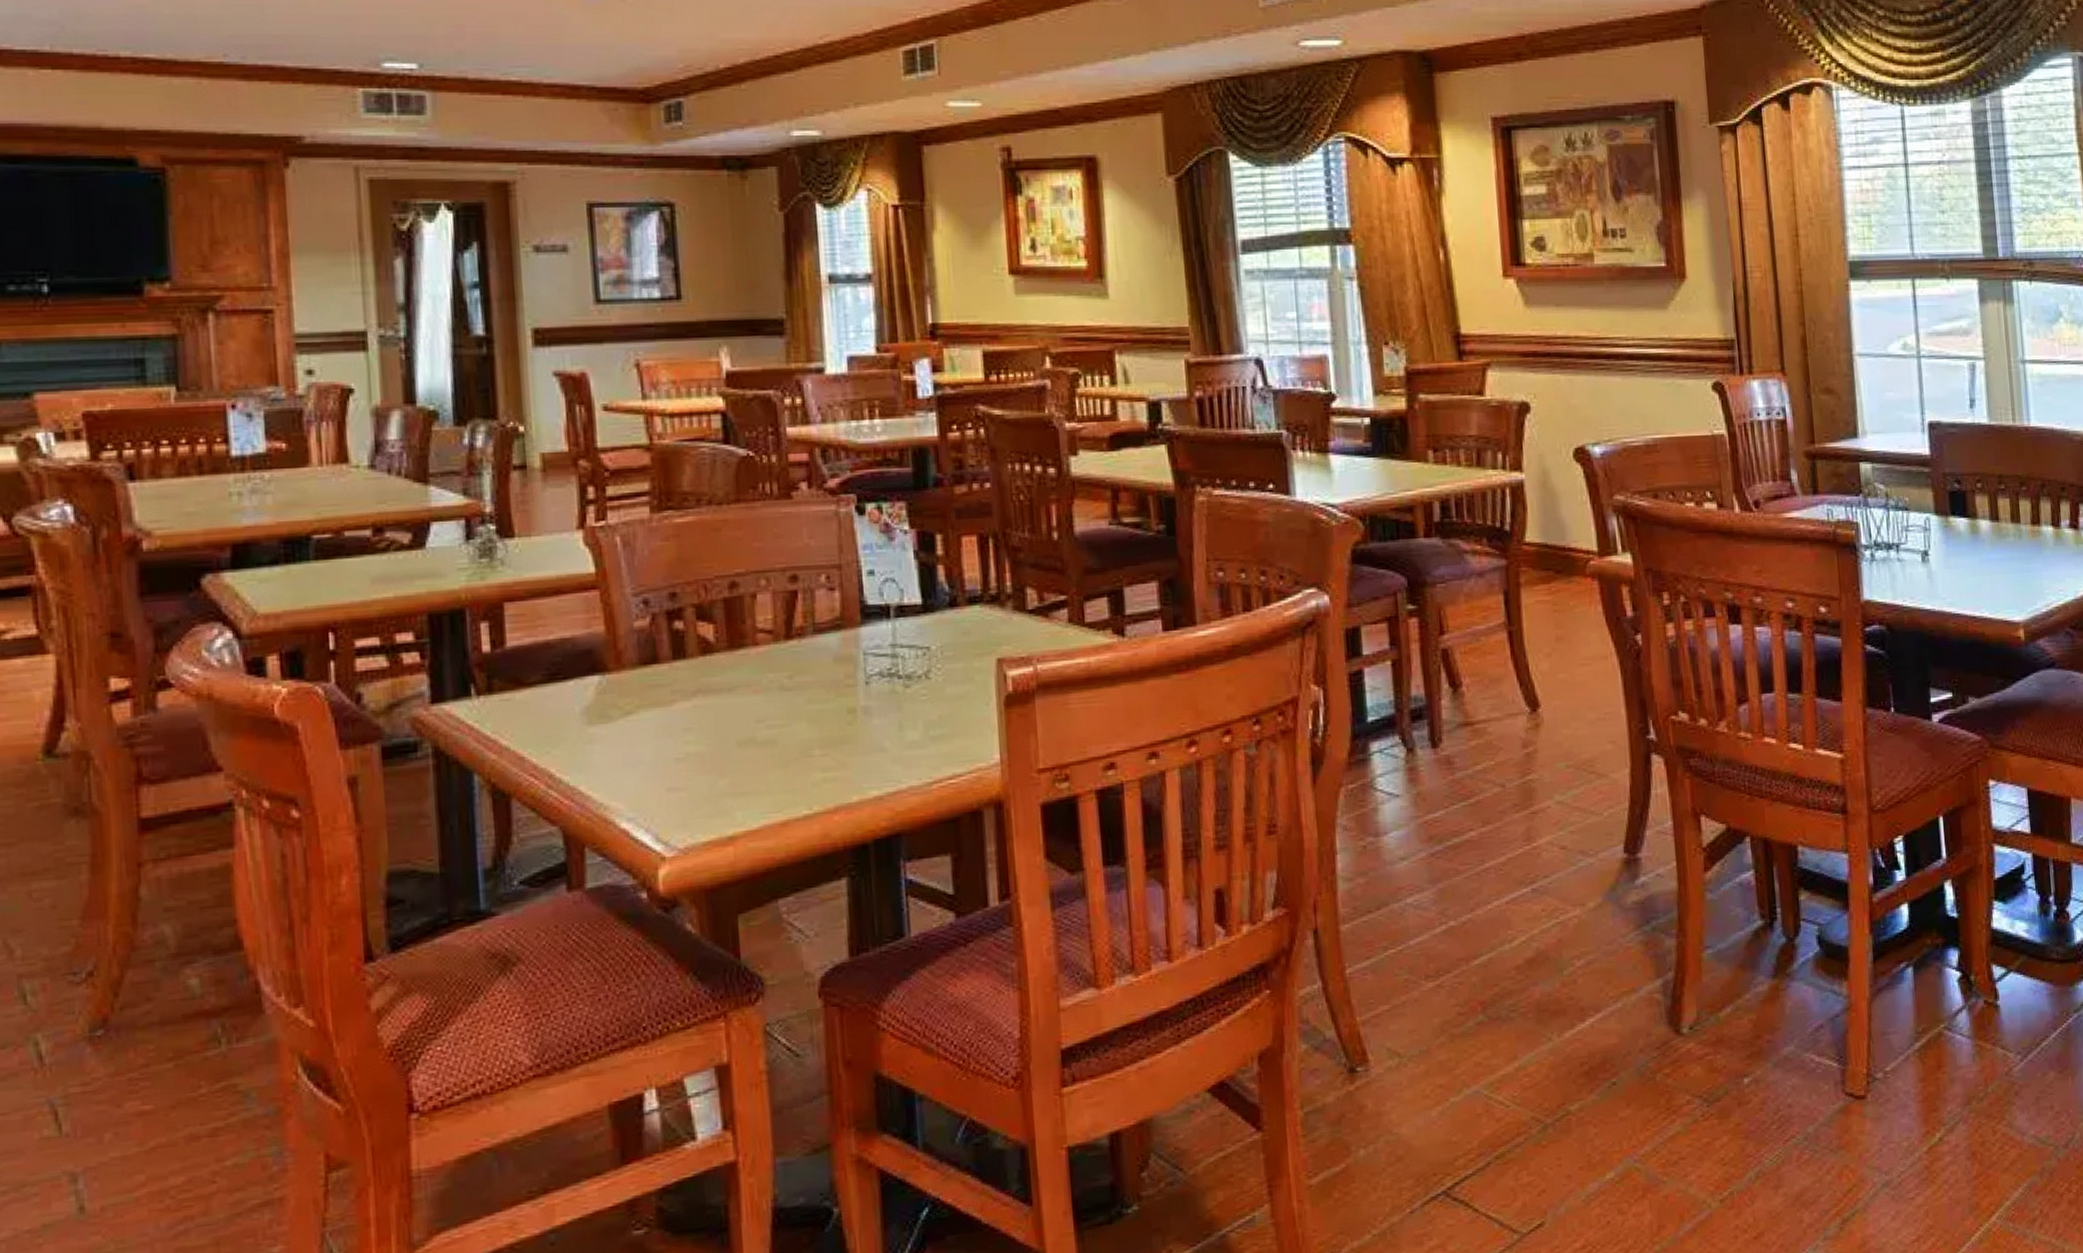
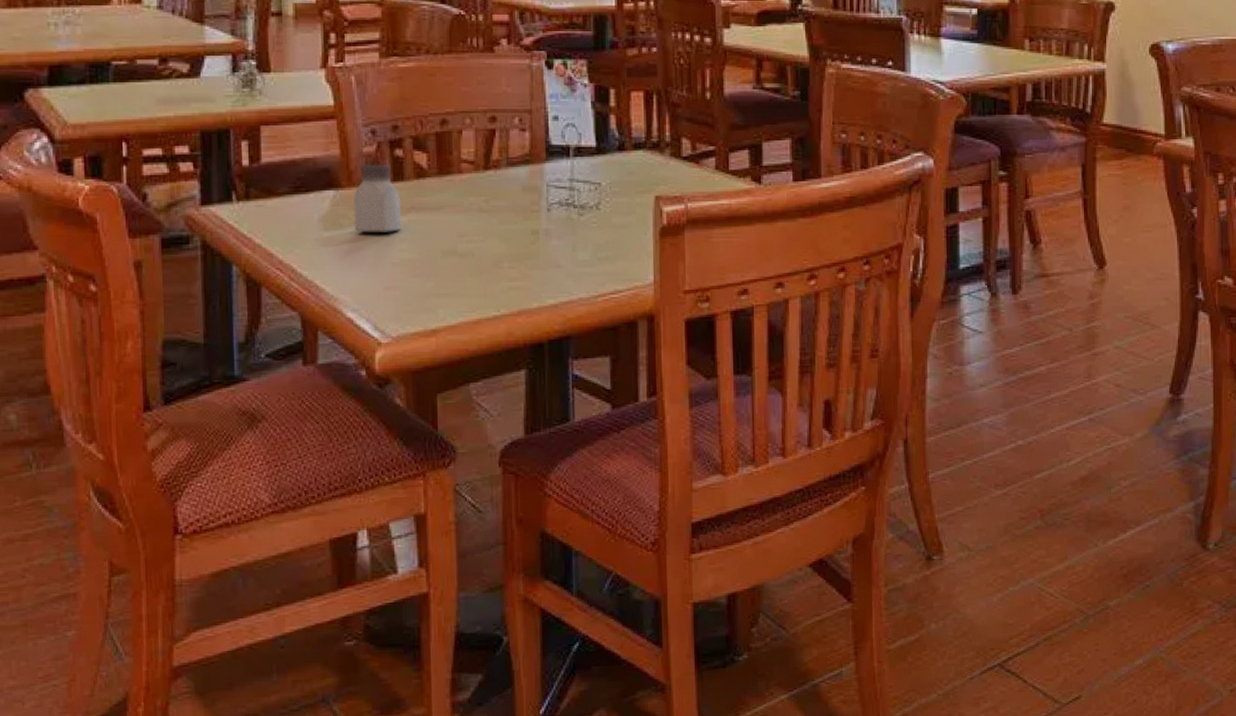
saltshaker: none [623,639,685,725] -> present [352,164,402,233]

